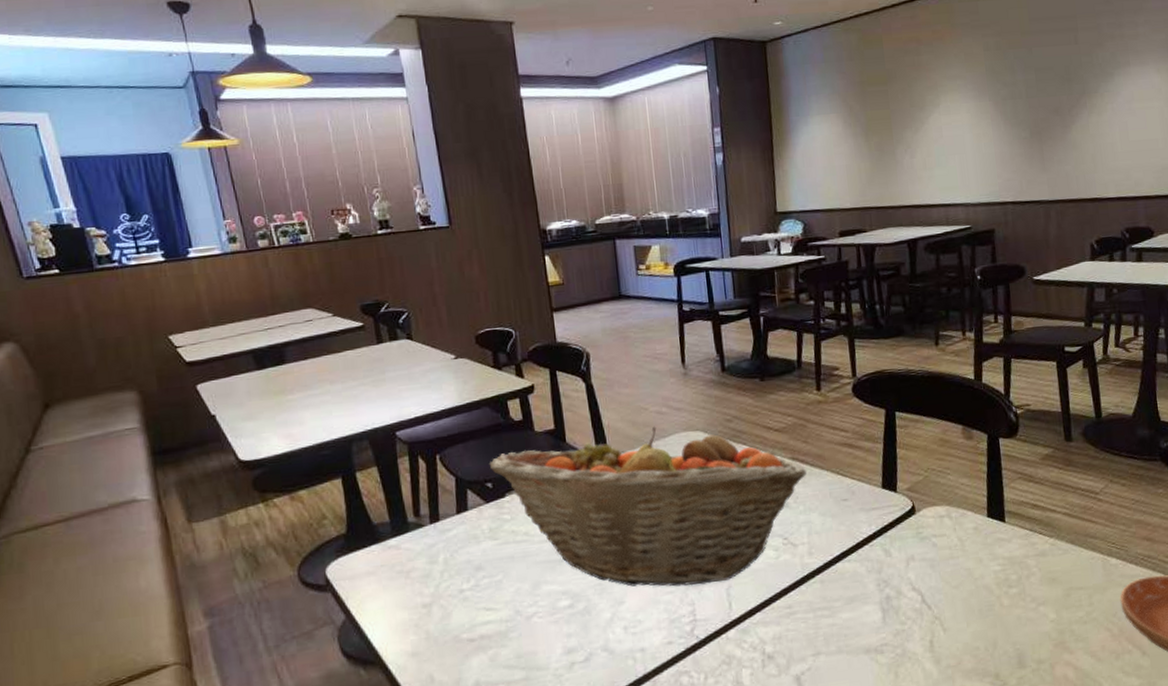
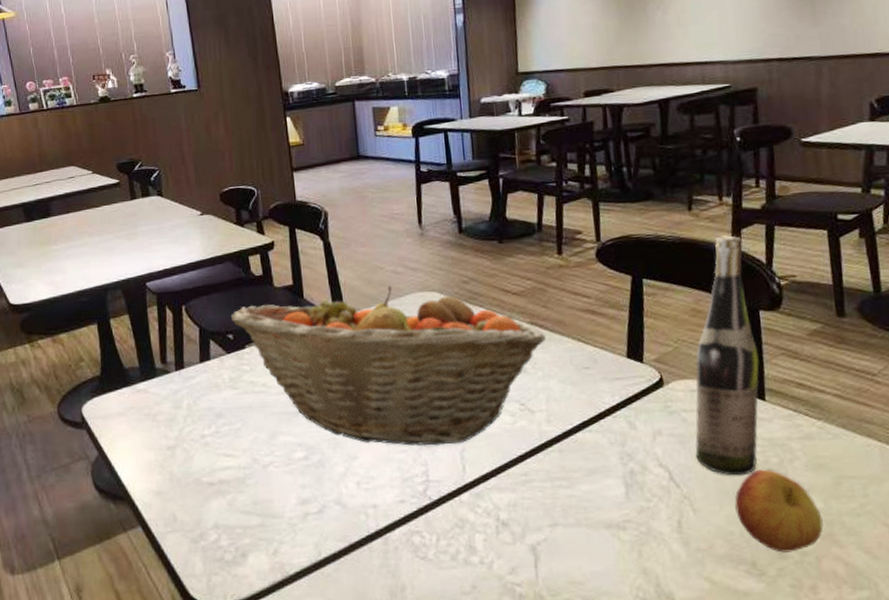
wine bottle: none [944,368,1000,595] -> present [695,235,759,476]
apple: none [980,586,1056,663] -> present [735,469,823,553]

